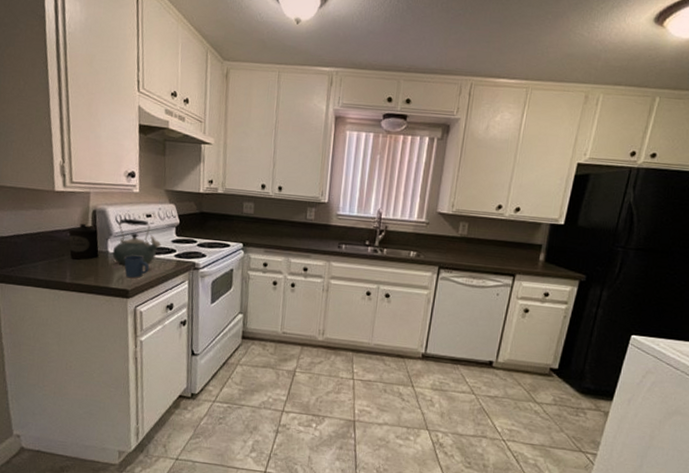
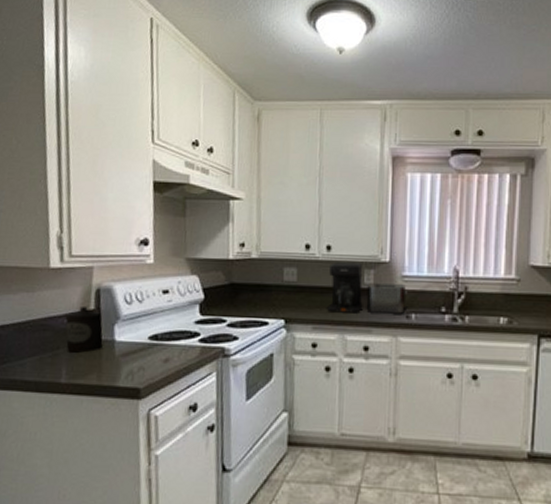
kettle: present [112,218,162,265] -> none [119,296,182,356]
mug: present [124,255,150,279] -> none [134,342,167,374]
coffee maker: none [276,200,306,242] -> present [327,262,363,314]
toaster: none [307,219,341,245] -> present [366,283,409,316]

